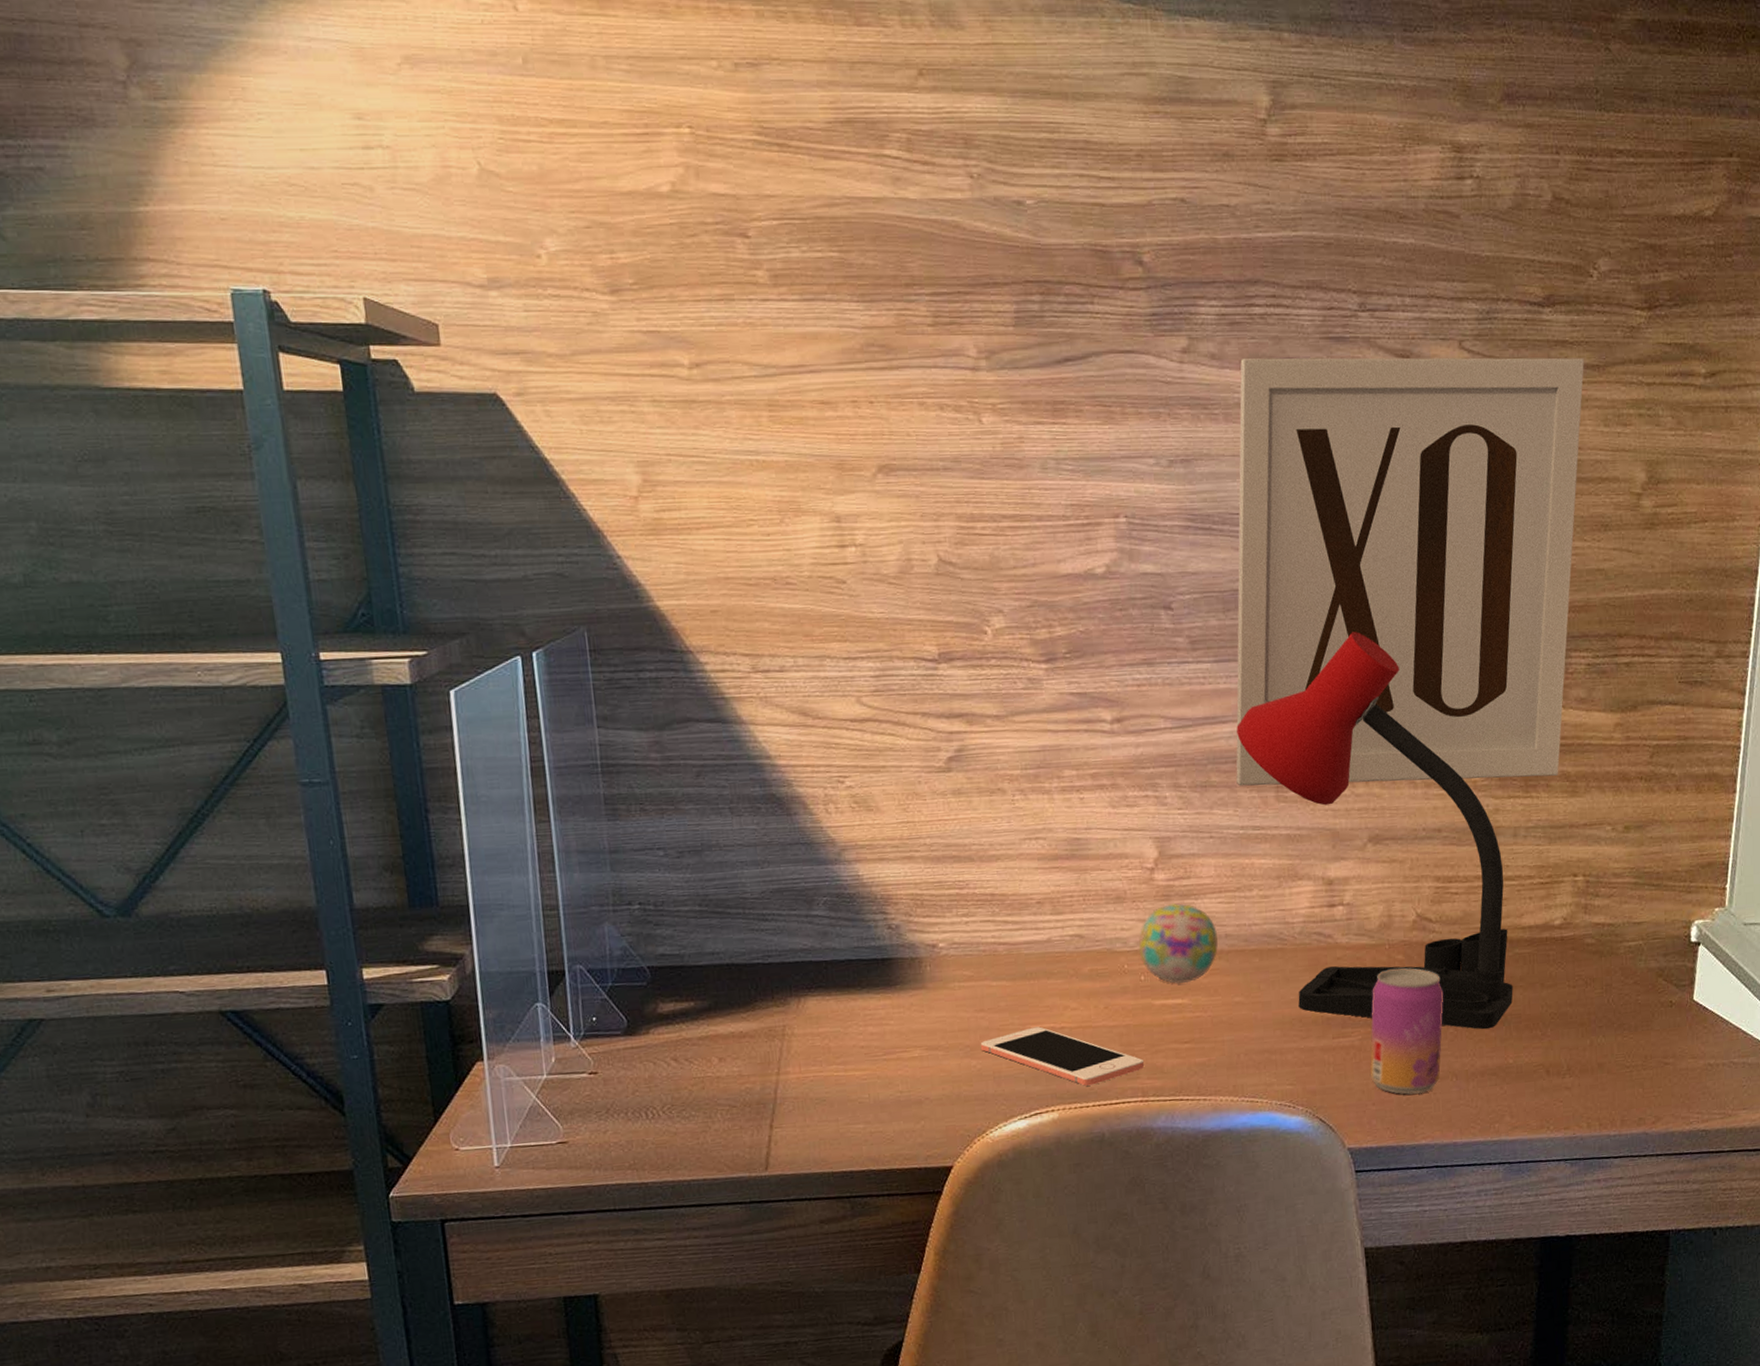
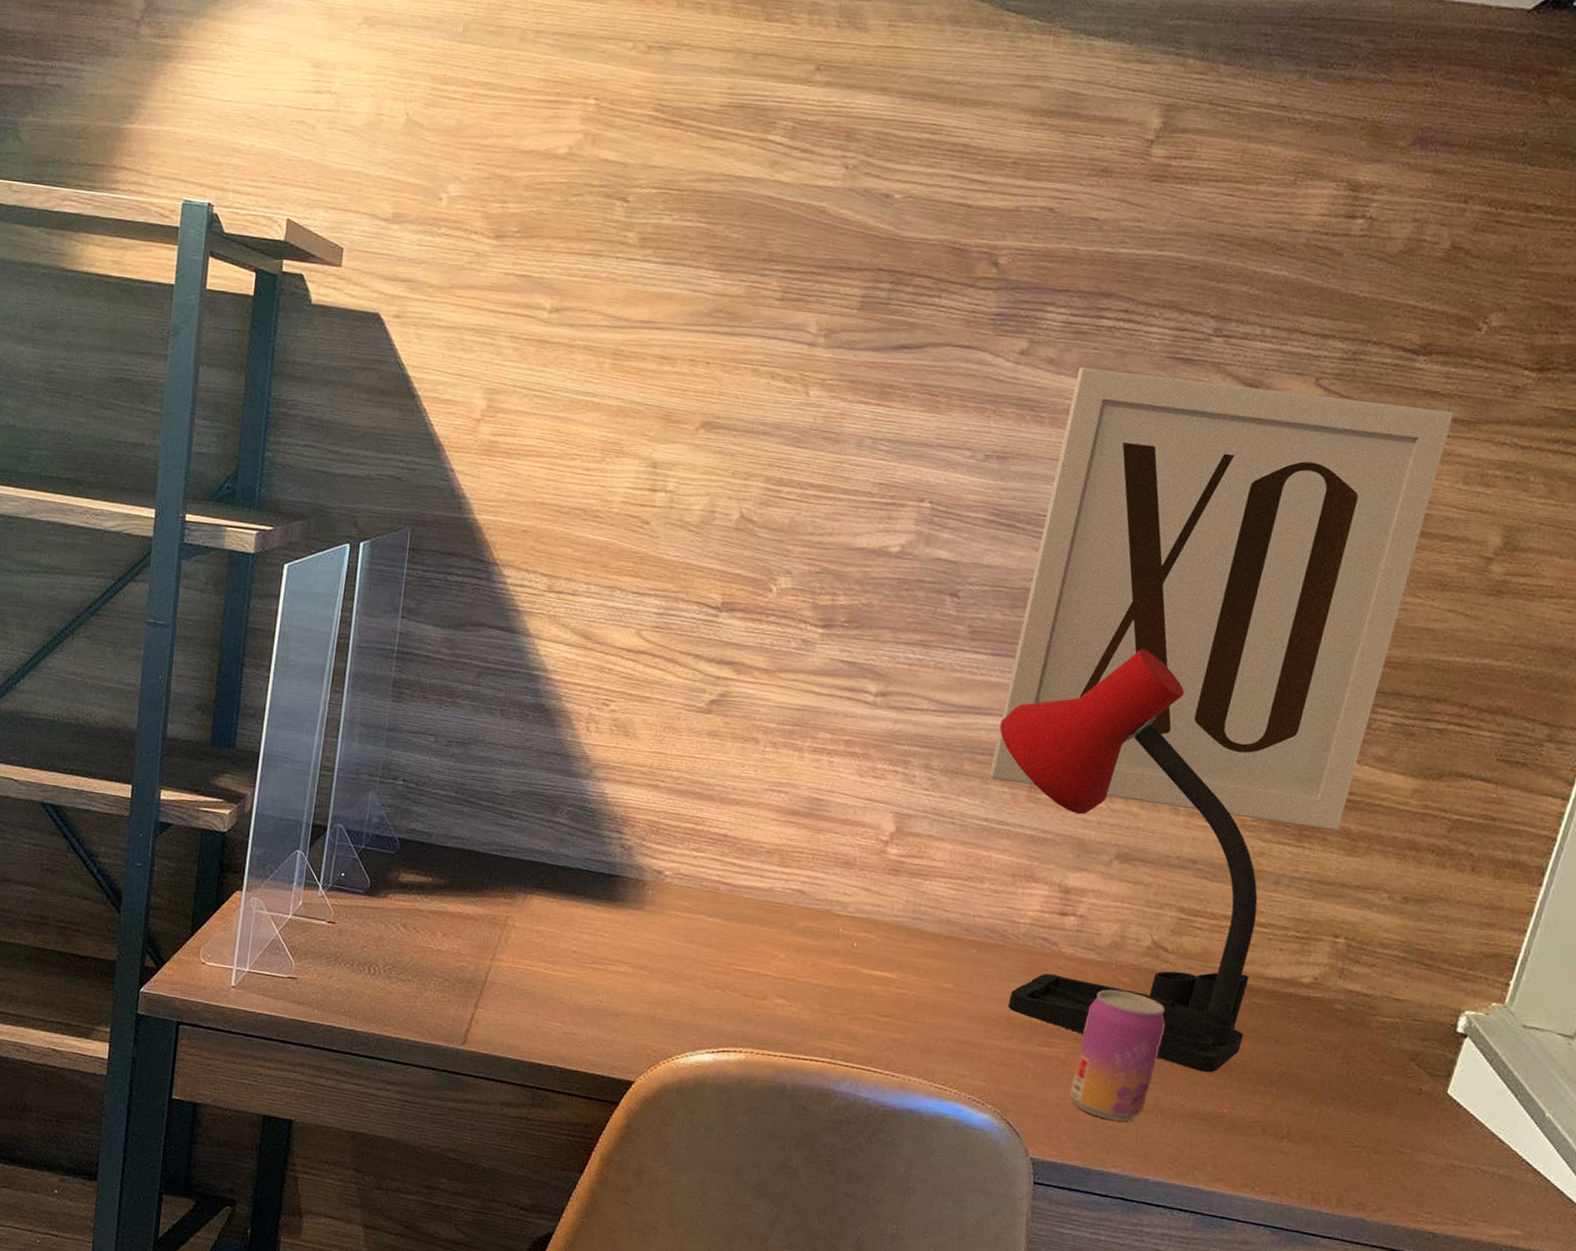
cell phone: present [980,1026,1145,1086] -> none [683,968,840,1037]
decorative ball: present [1138,902,1219,984] -> none [857,878,939,959]

